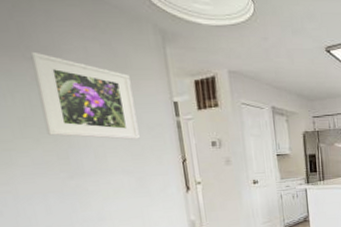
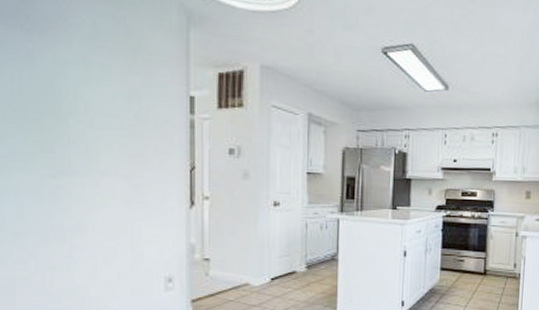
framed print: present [30,51,140,140] -> none [30,21,143,137]

